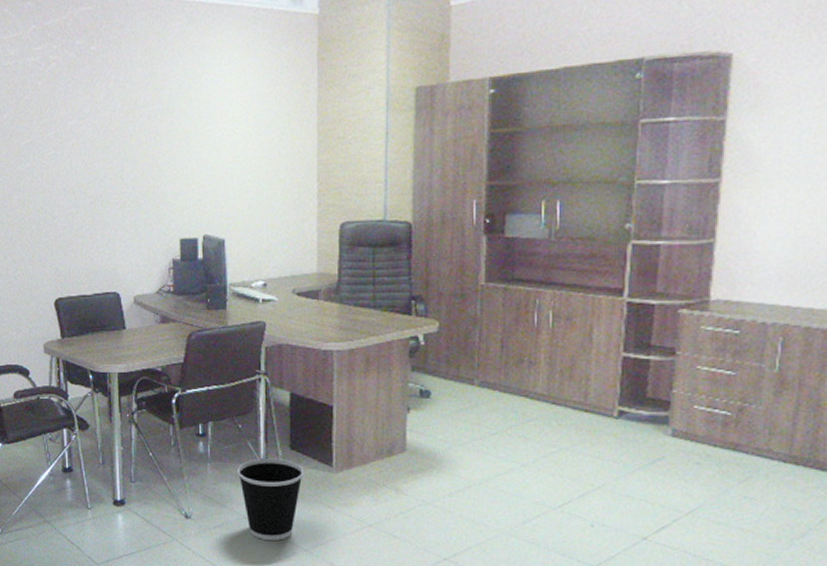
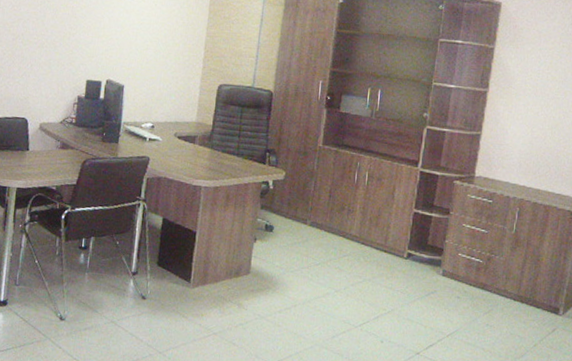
wastebasket: present [237,458,305,541] -> none [110,271,167,344]

